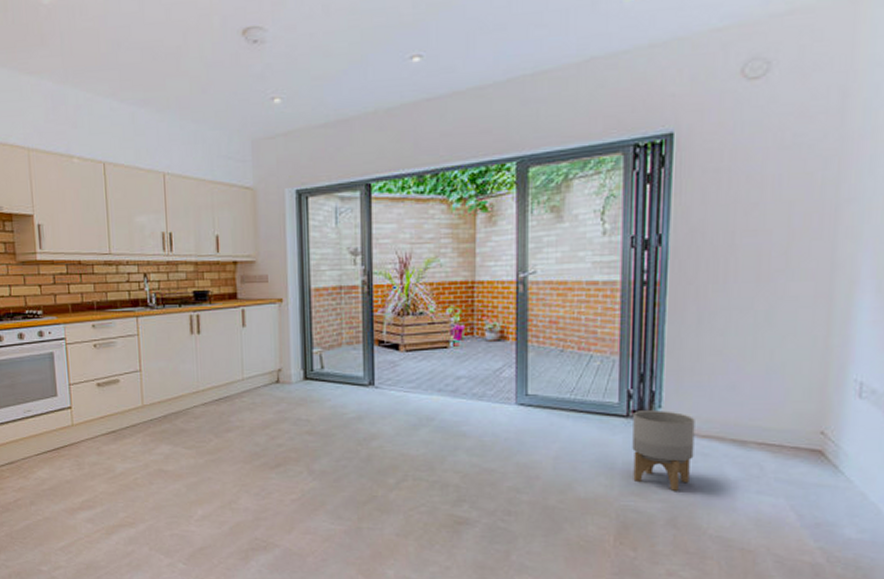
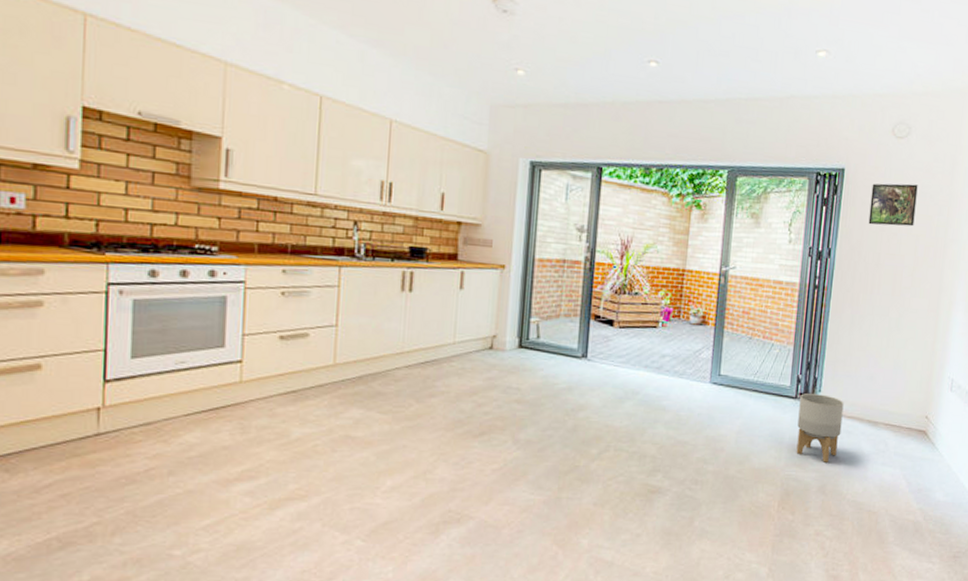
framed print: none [713,135,787,197] -> present [868,183,918,227]

